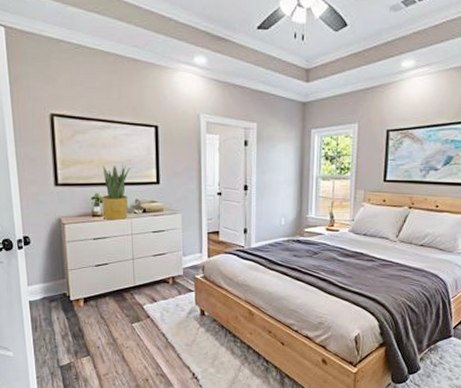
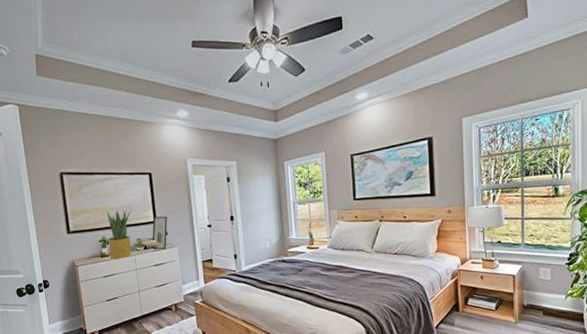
picture frame: none [152,177,173,215] -> present [152,216,169,250]

